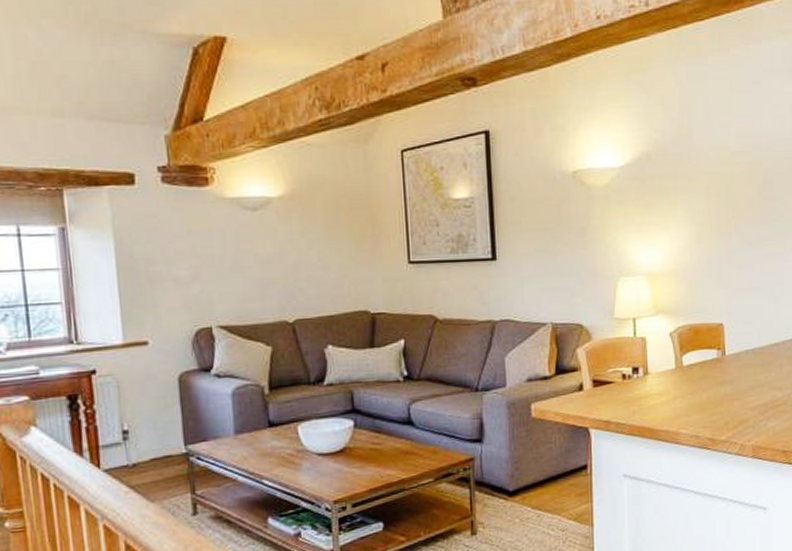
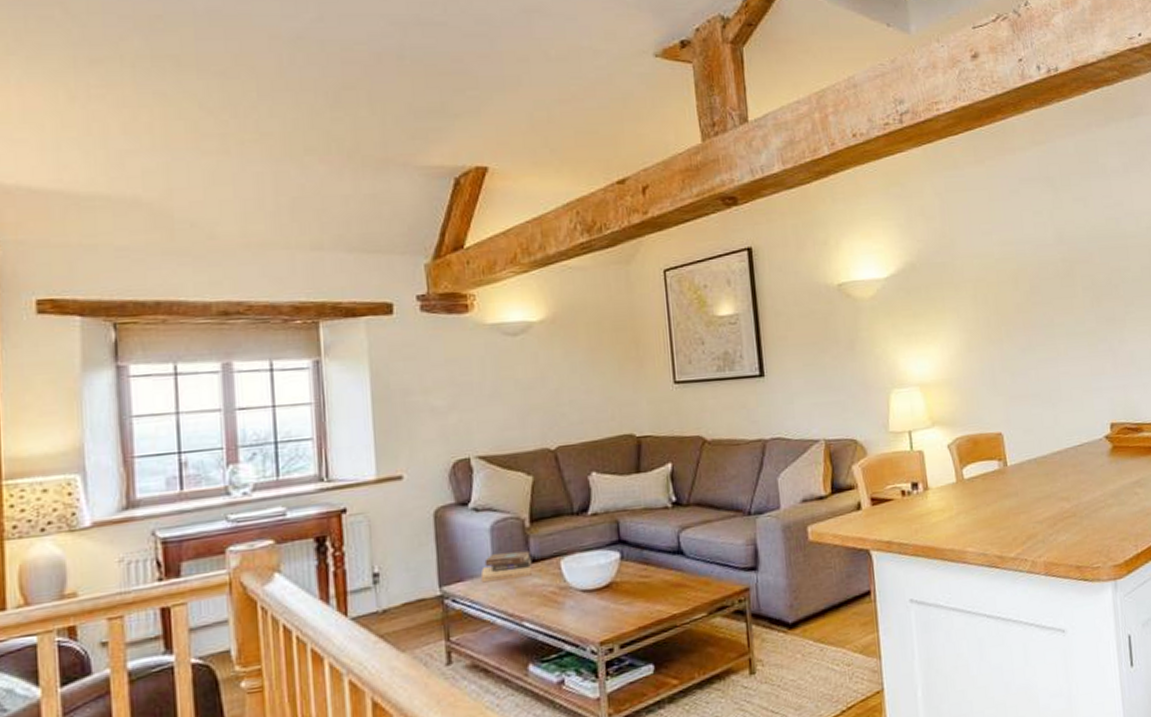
books: none [223,415,271,443] -> present [480,550,532,583]

